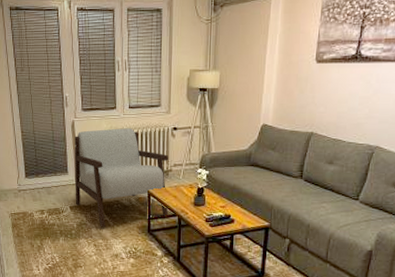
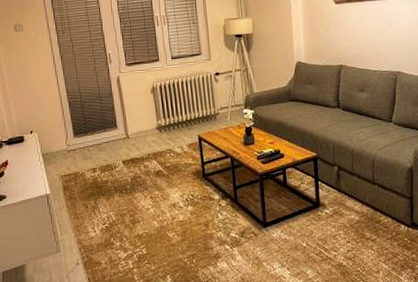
armchair: present [74,128,169,227] -> none [121,77,221,178]

